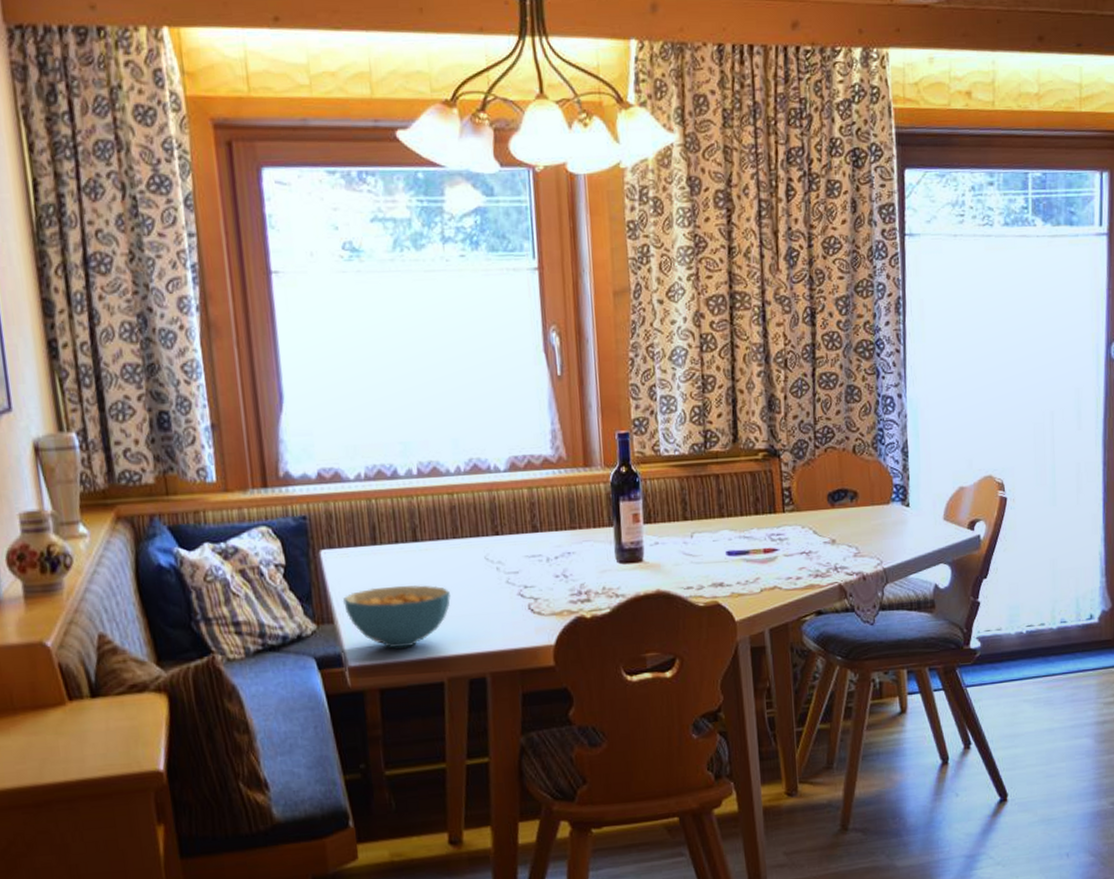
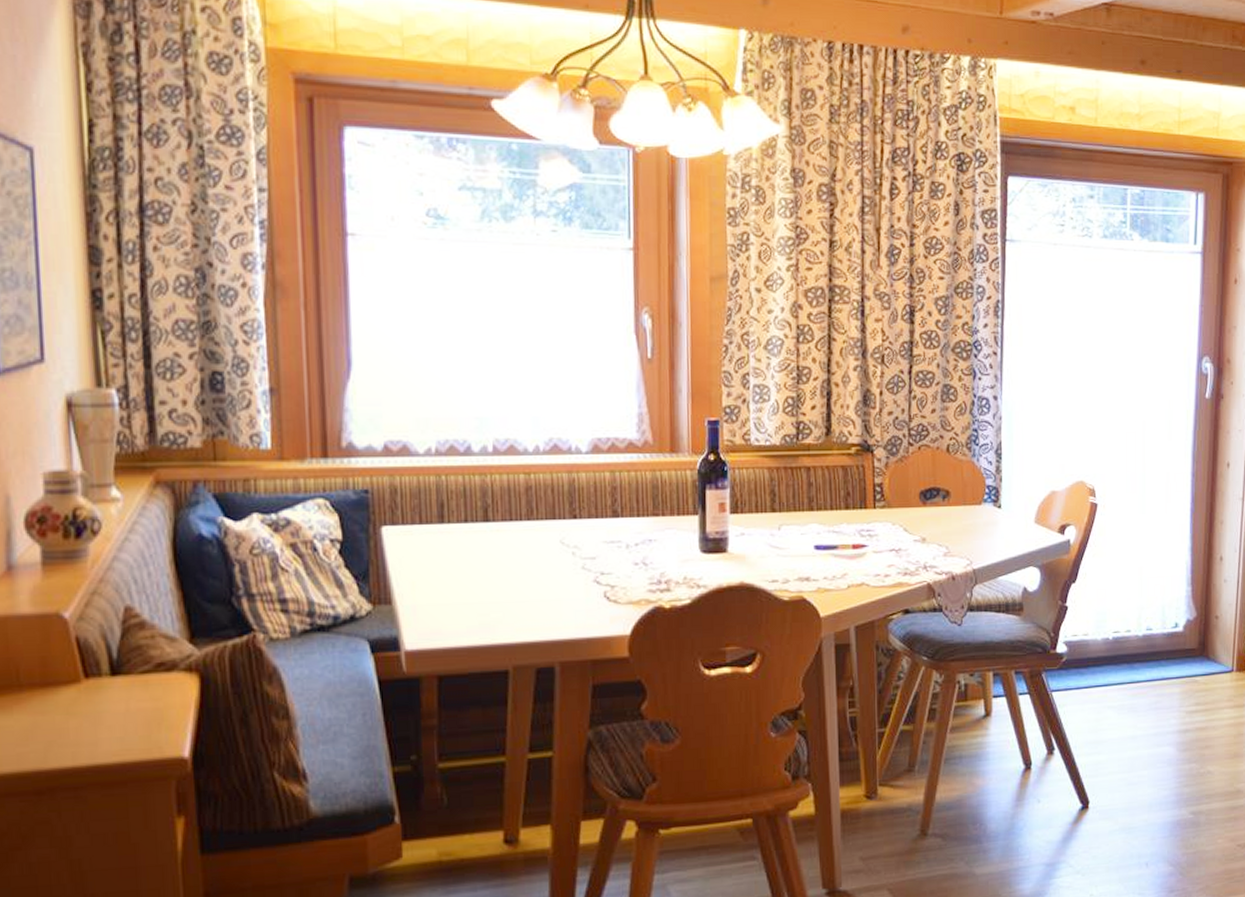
cereal bowl: present [342,585,450,649] -> none [402,567,521,633]

